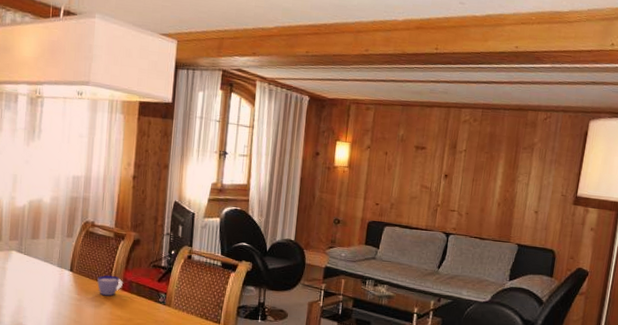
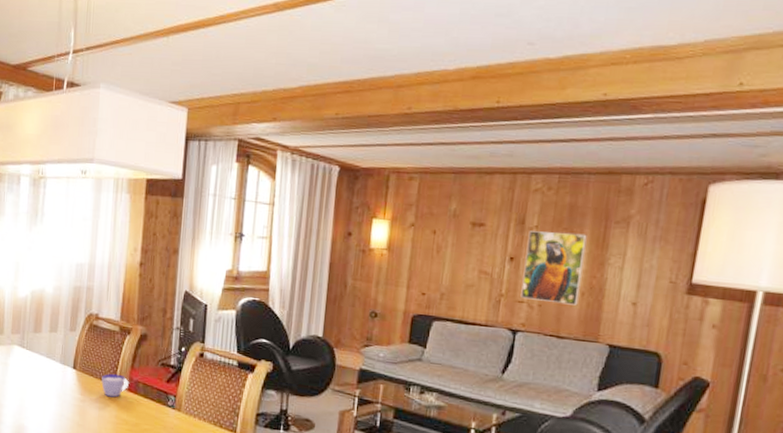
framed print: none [452,154,503,214] -> present [520,231,587,306]

